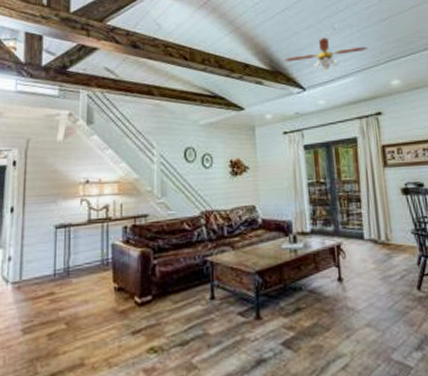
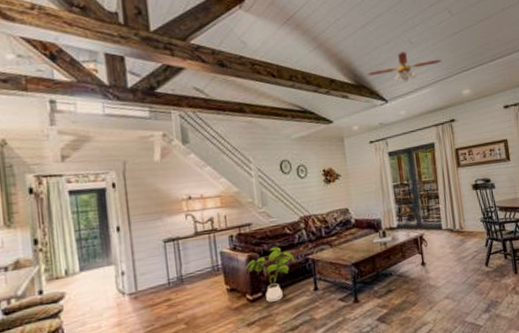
house plant: none [136,243,192,308] -> present [245,246,296,302]

